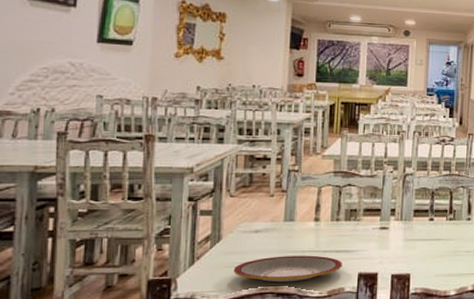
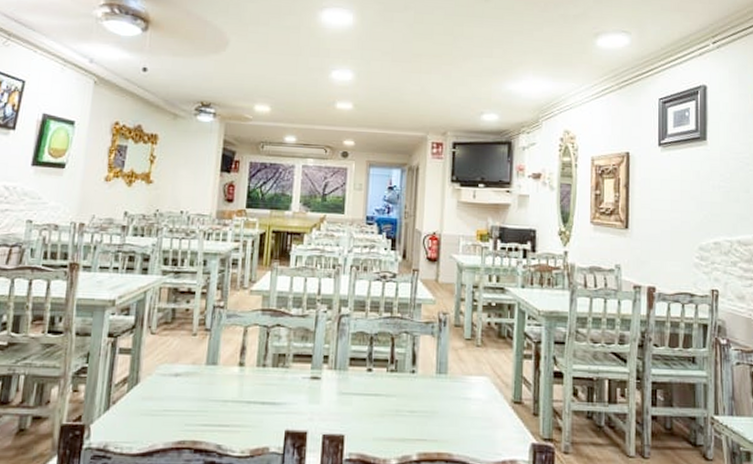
plate: present [233,255,342,283] -> none [149,405,268,437]

